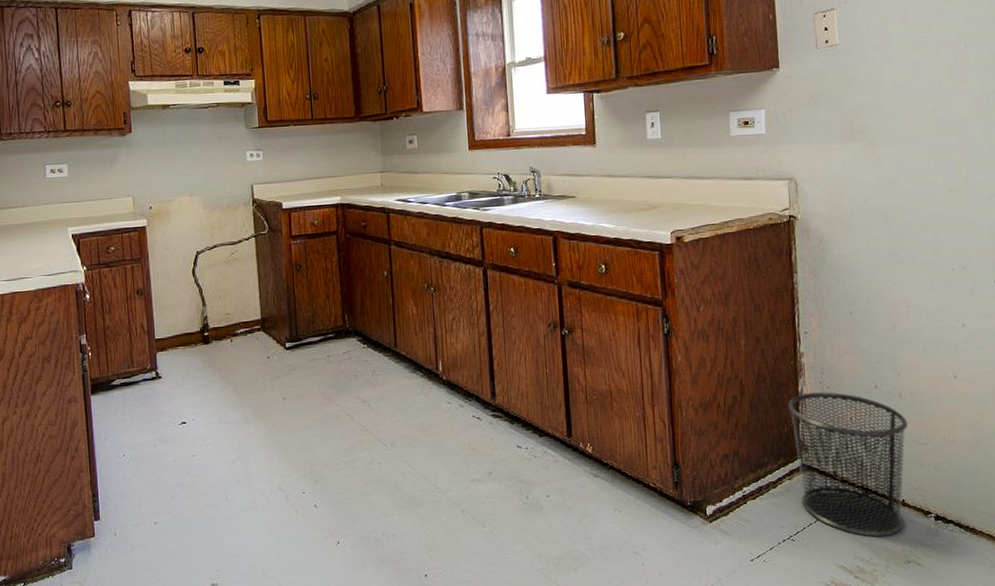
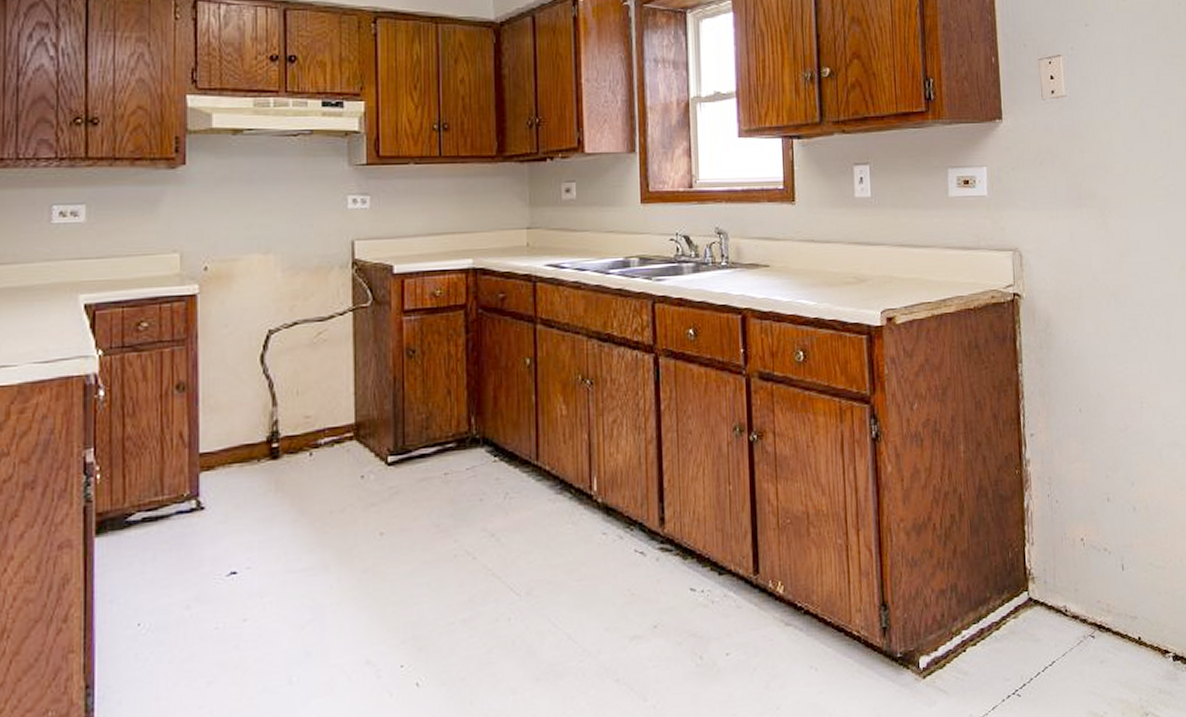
waste bin: present [788,392,908,537] -> none [1013,507,1143,686]

